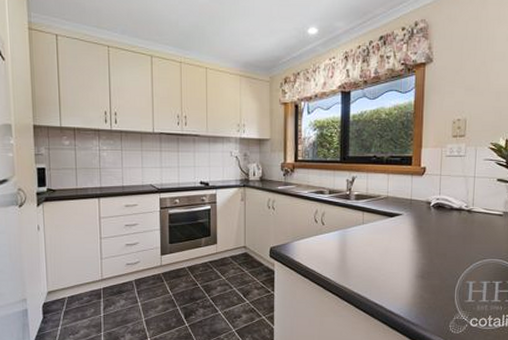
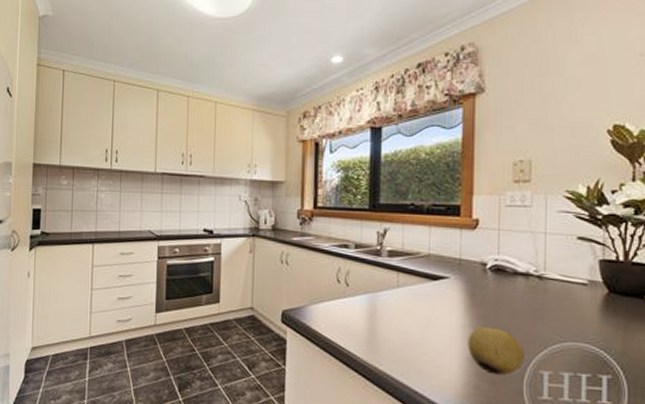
fruit: none [415,251,457,287] -> present [467,326,525,375]

